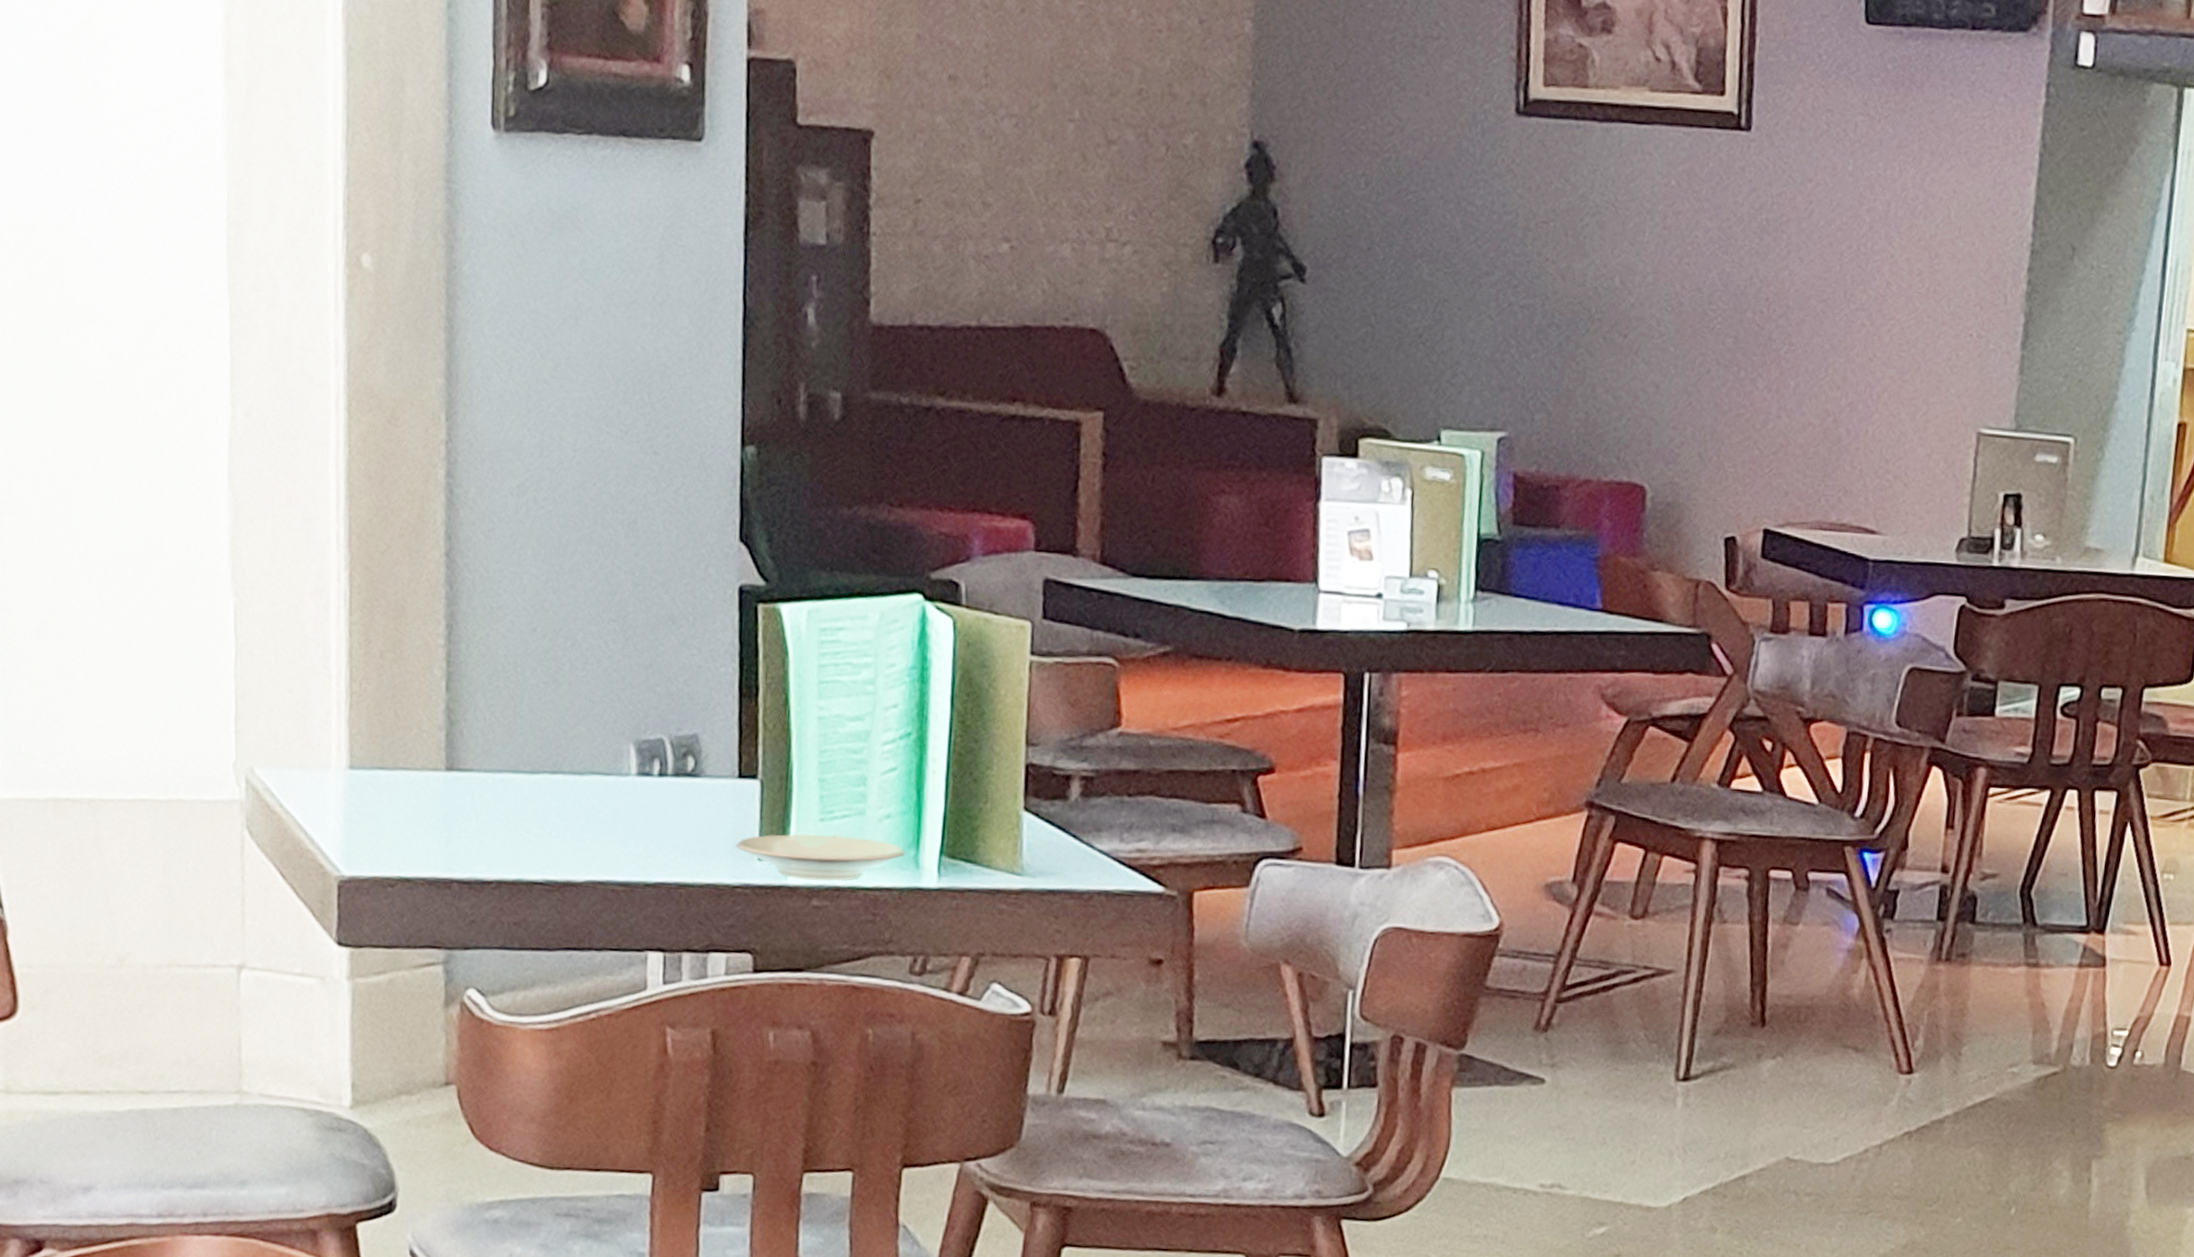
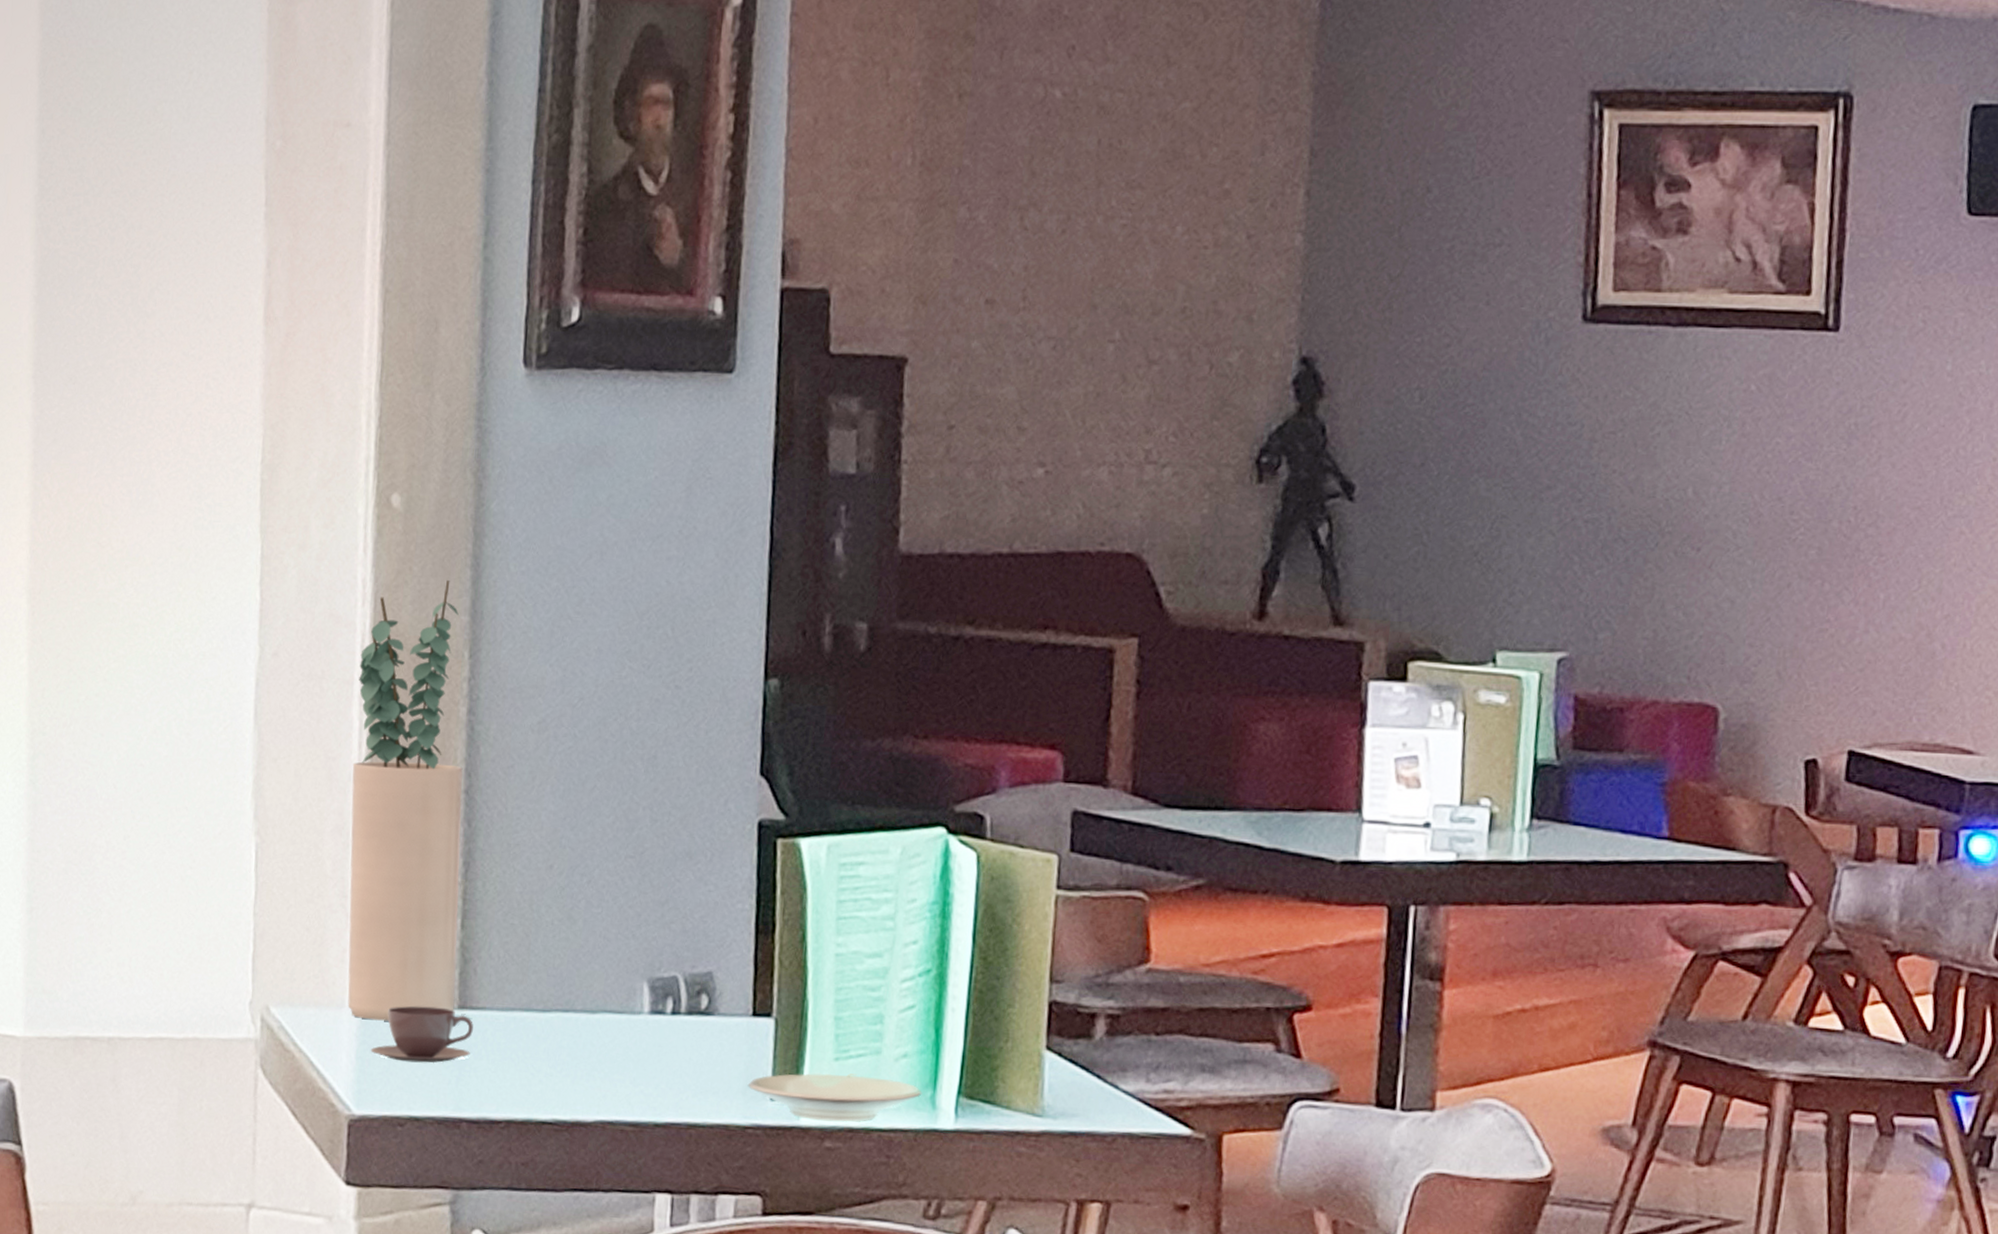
vase: none [330,342,443,783] -> present [347,580,463,1021]
teacup: none [358,767,461,825] -> present [370,1006,473,1064]

